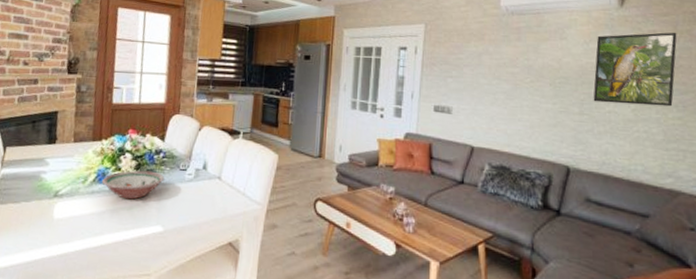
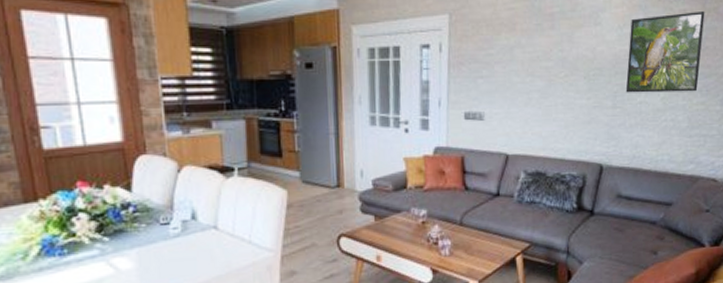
bowl: present [101,170,165,200] -> none [50,231,141,271]

